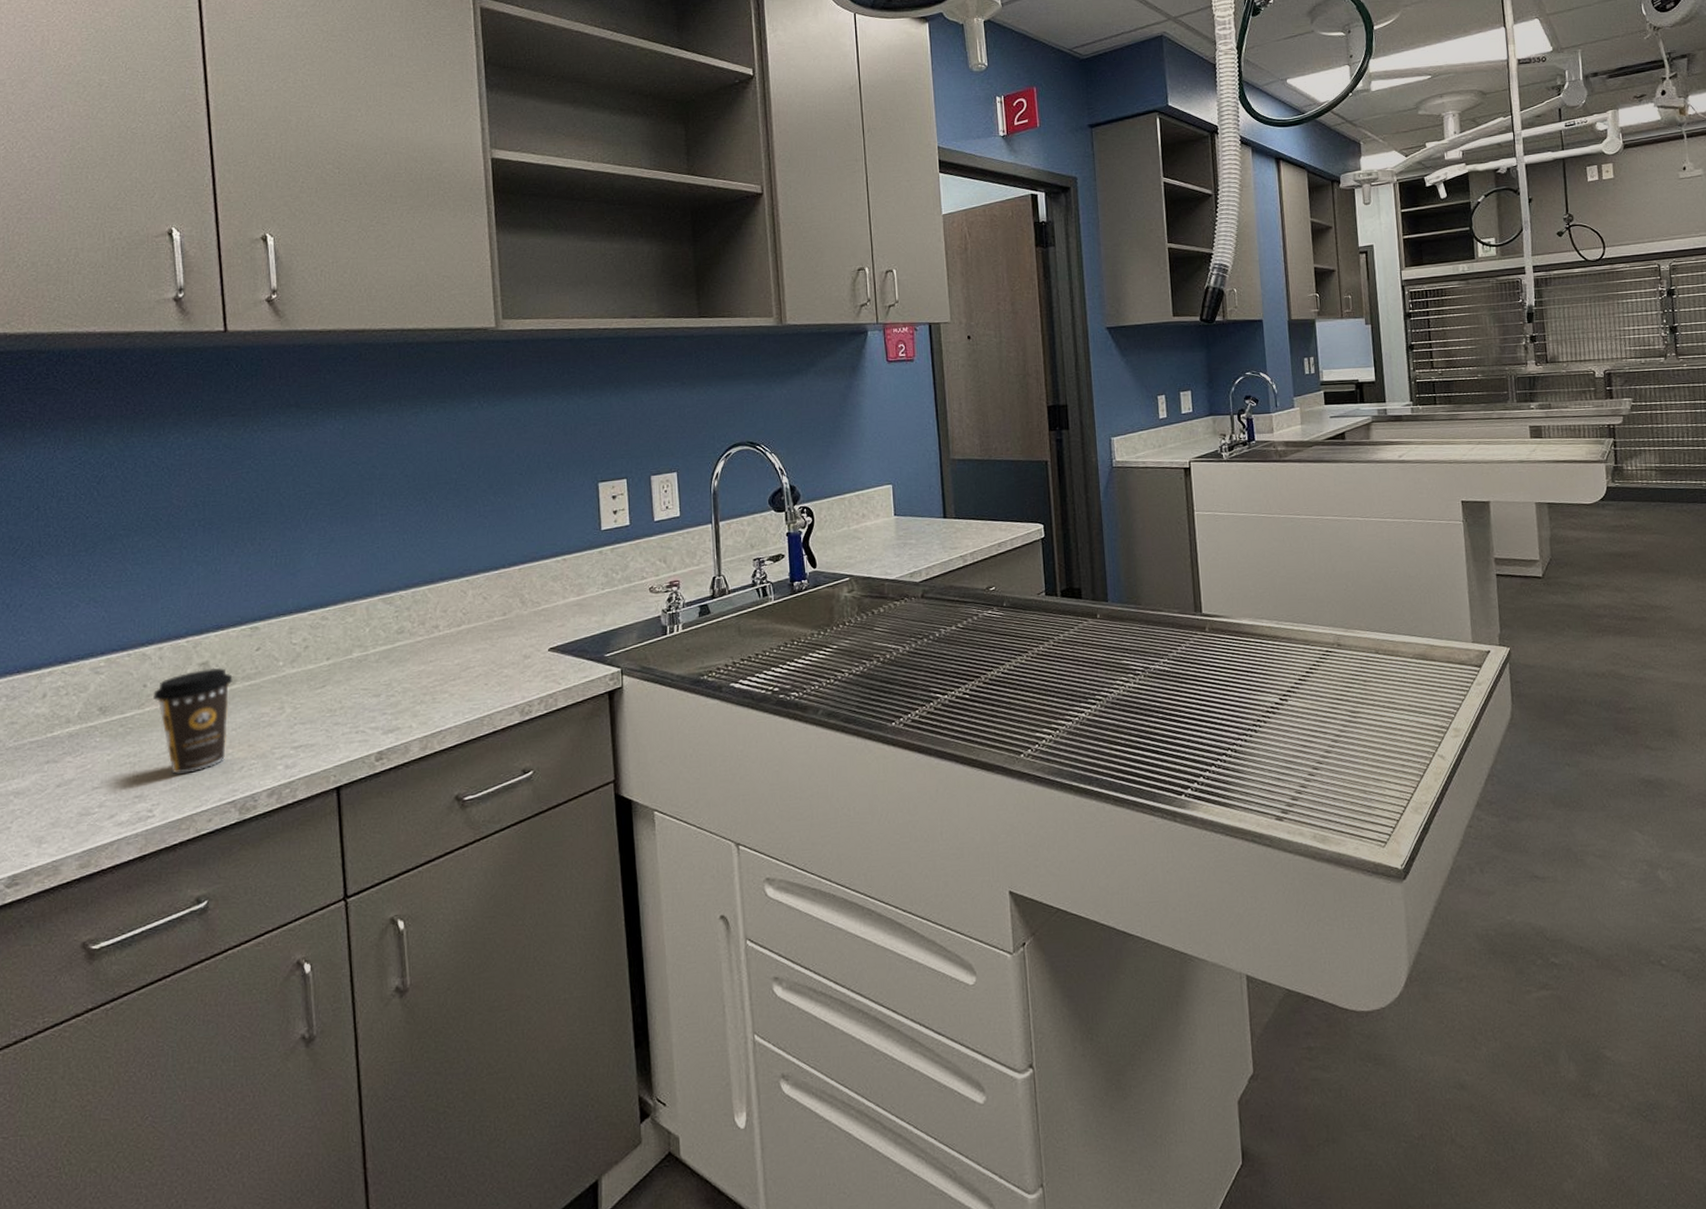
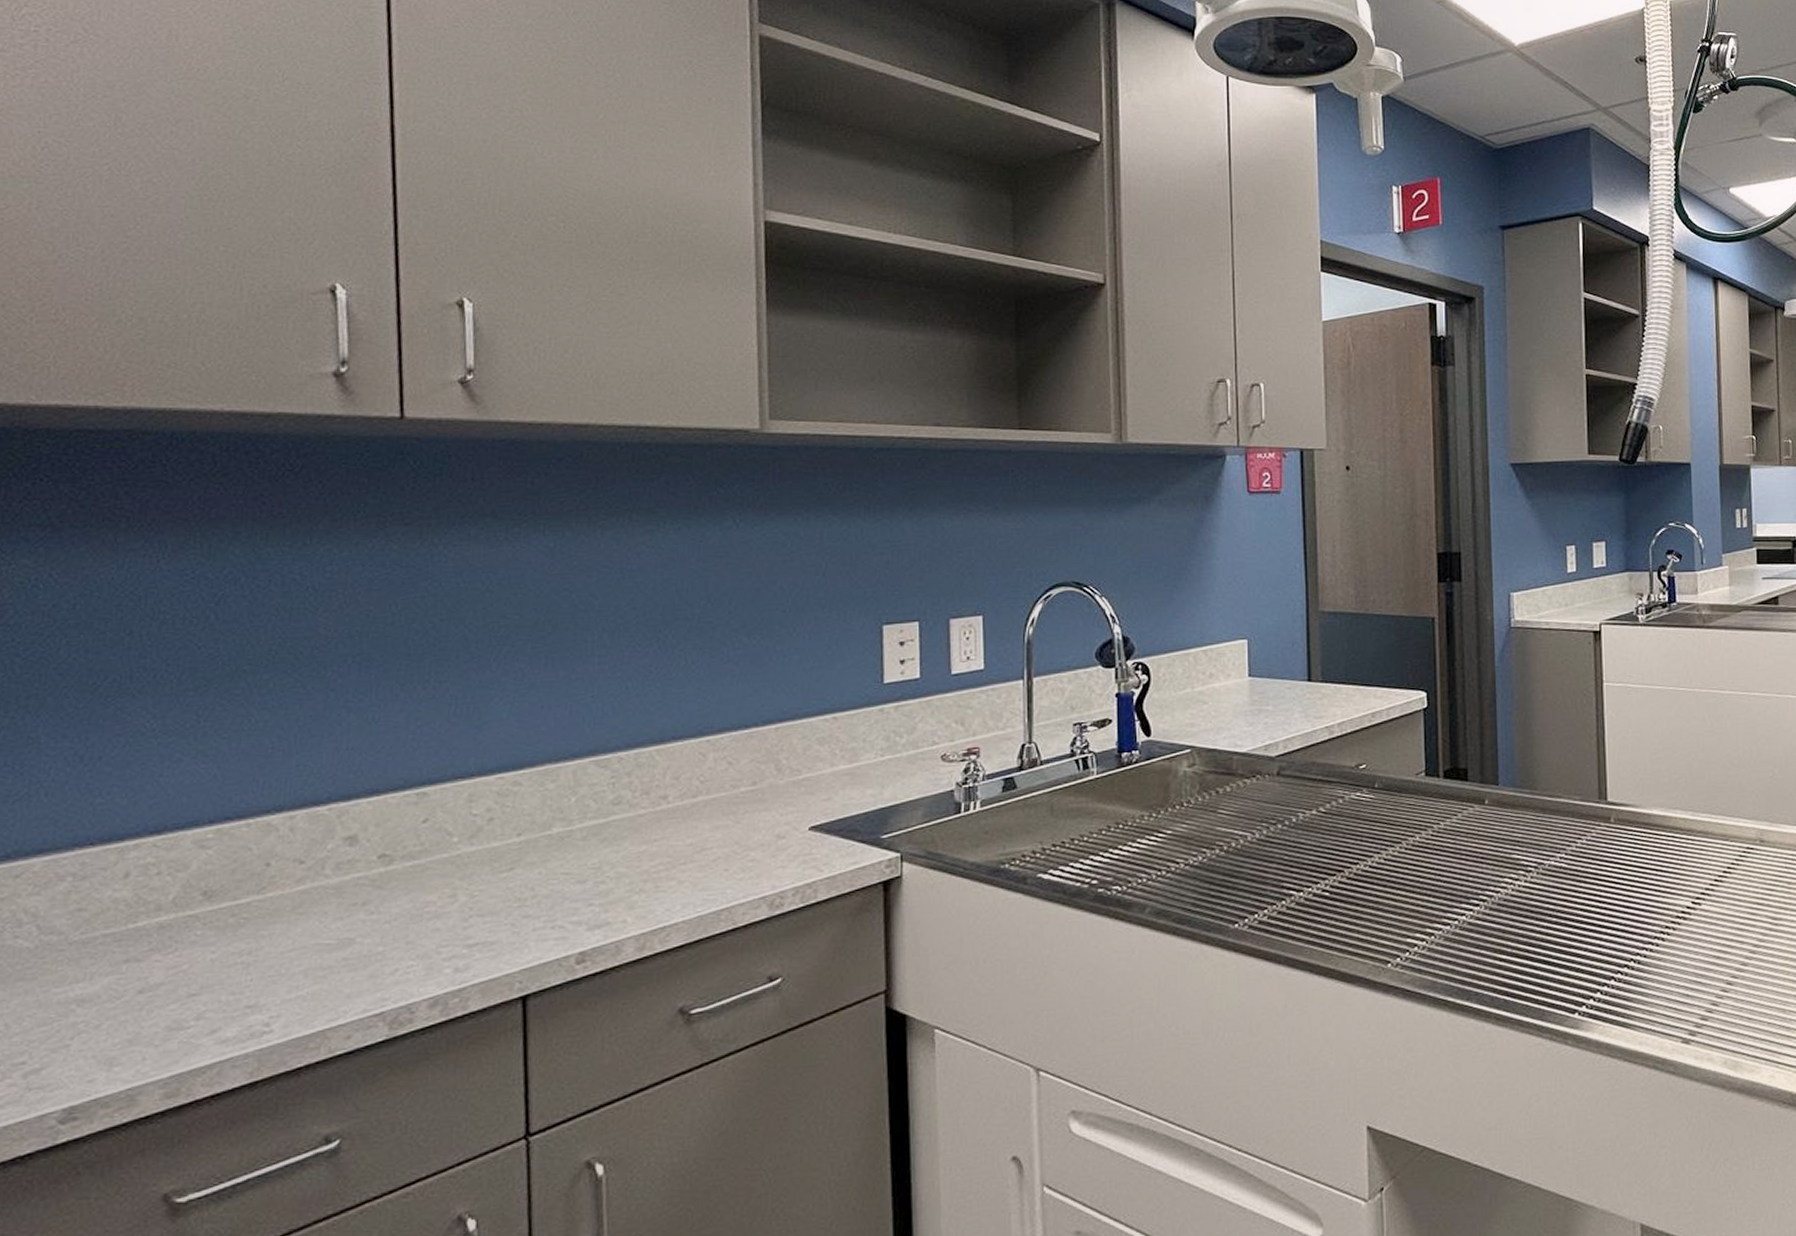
coffee cup: present [153,667,233,774] -> none [279,842,389,978]

